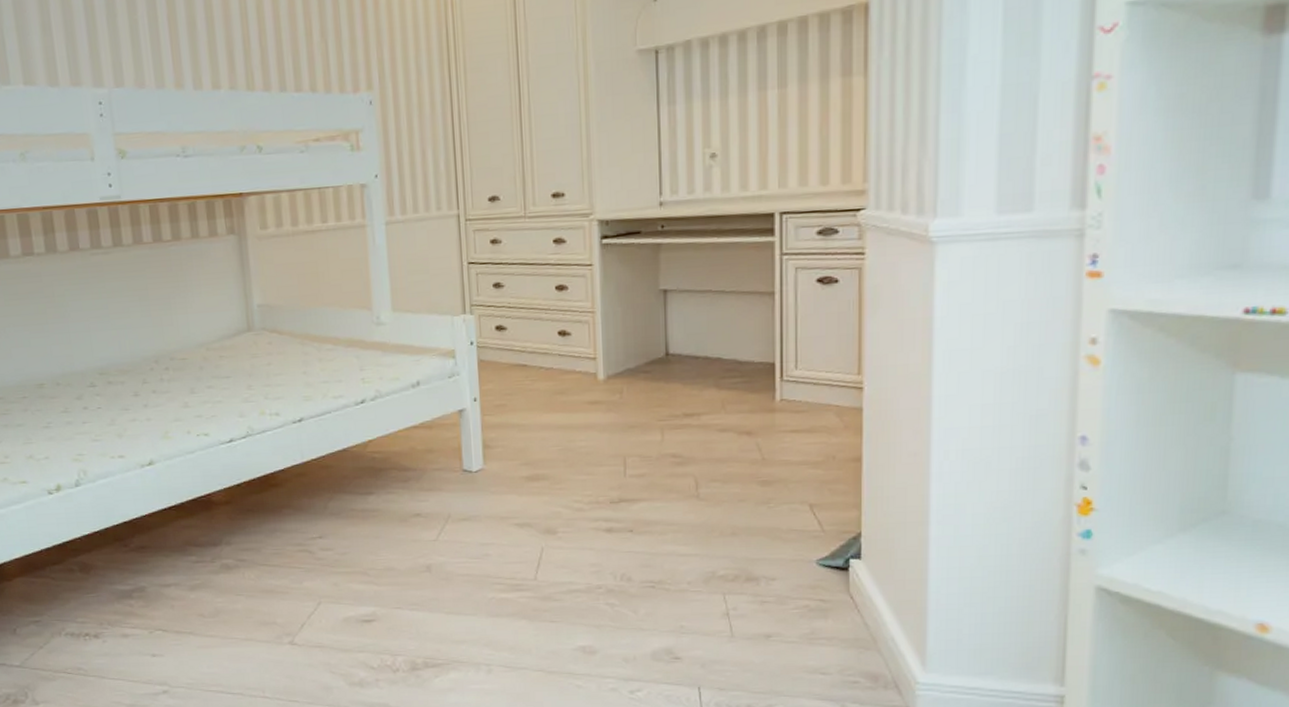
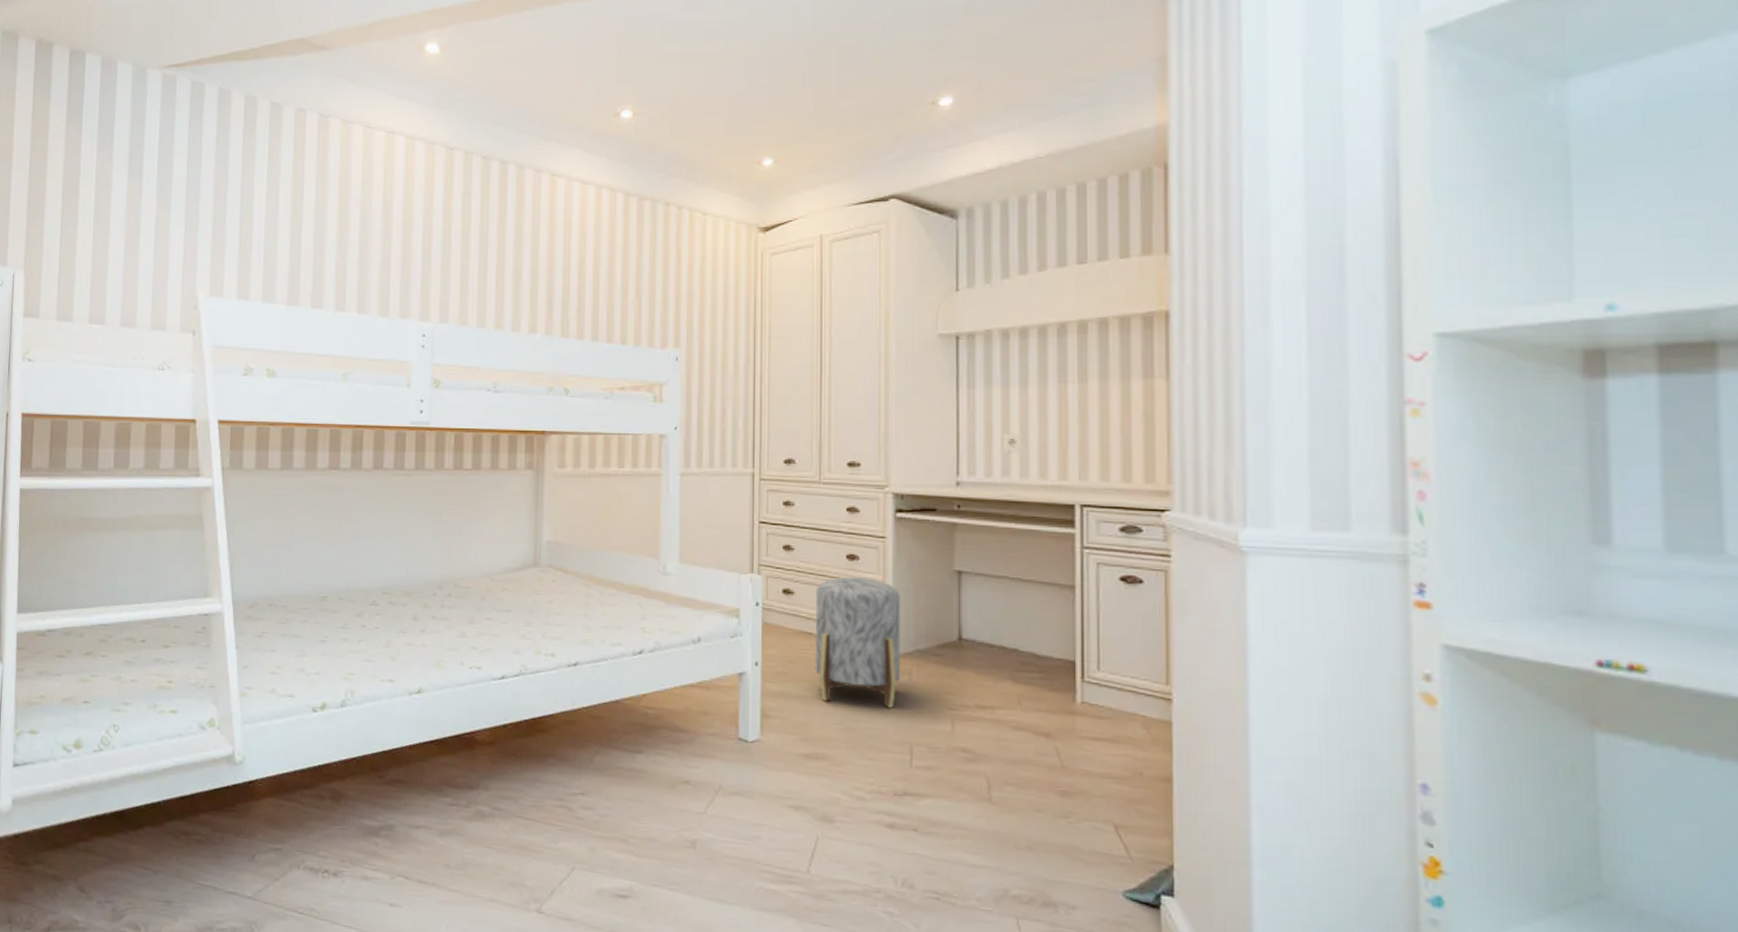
stool: none [527,306,613,427] -> present [815,577,901,708]

